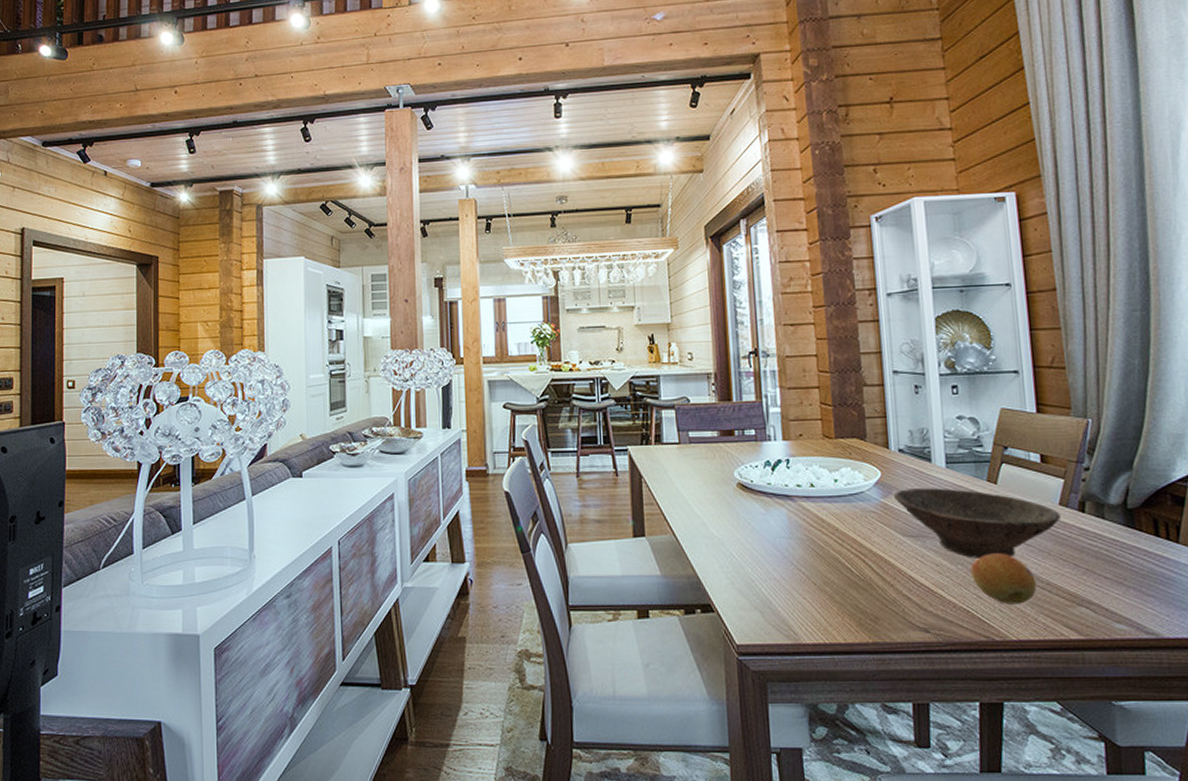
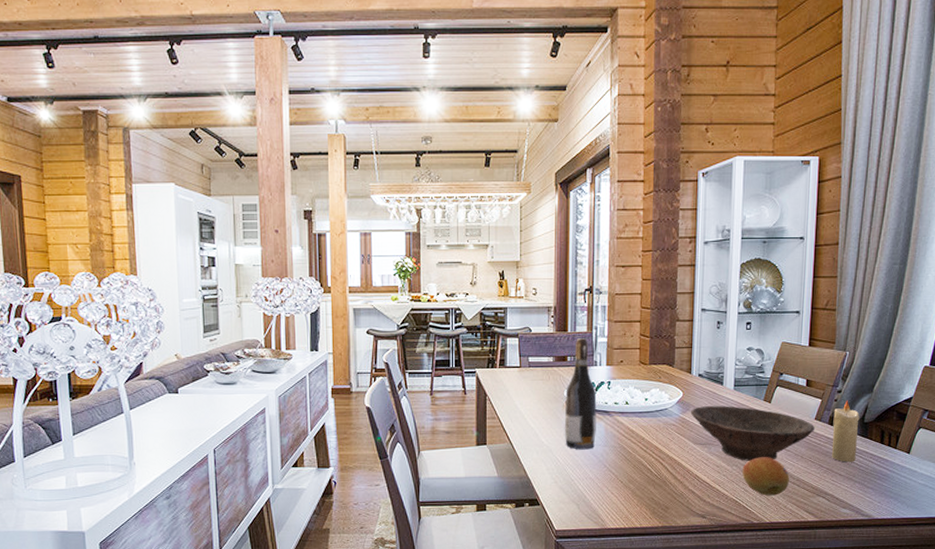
wine bottle: none [735,408,778,543] -> present [564,338,597,450]
candle: none [1083,480,1124,561] -> present [831,400,860,462]

